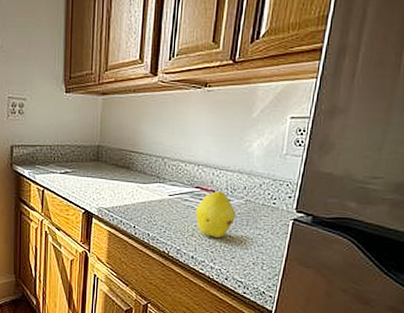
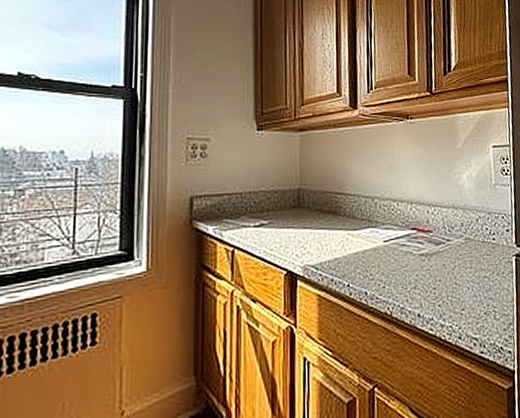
fruit: present [195,190,236,238] -> none [415,230,458,288]

